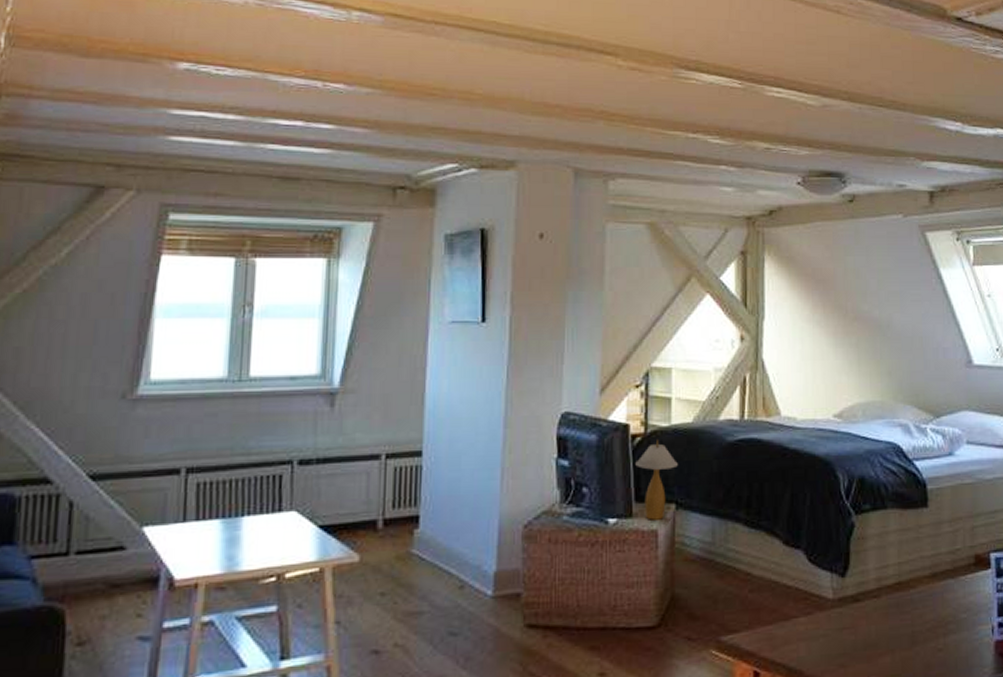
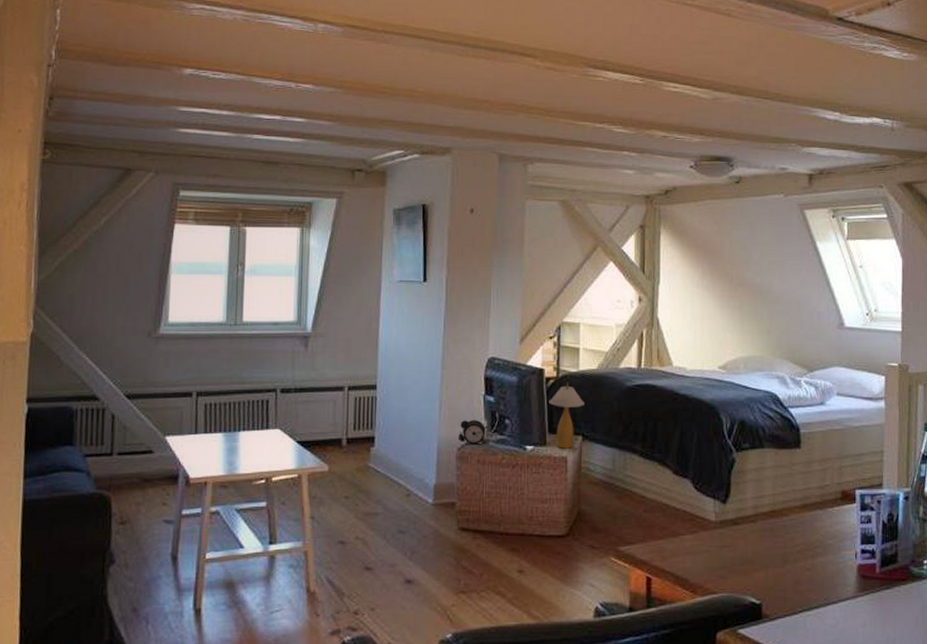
alarm clock: none [523,490,562,521] -> present [457,420,488,445]

